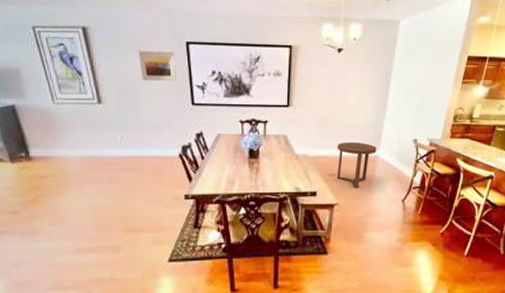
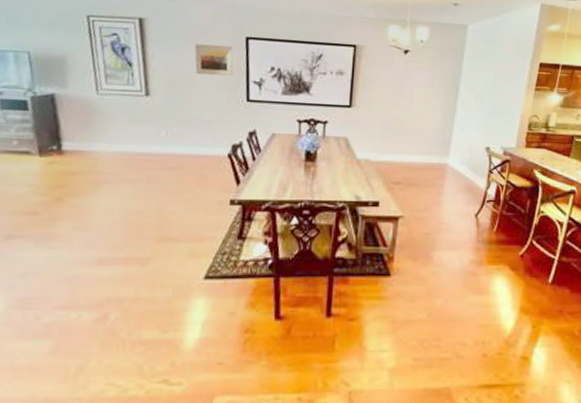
side table: present [337,141,377,187] -> none [402,147,446,198]

